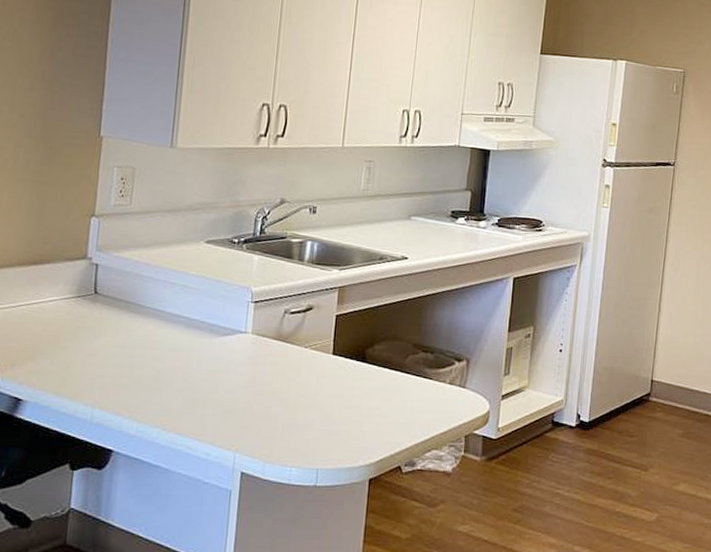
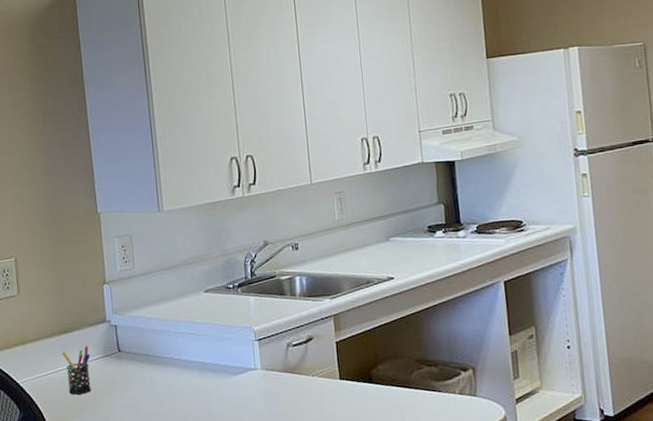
pen holder: none [27,282,60,336] -> present [62,346,91,395]

